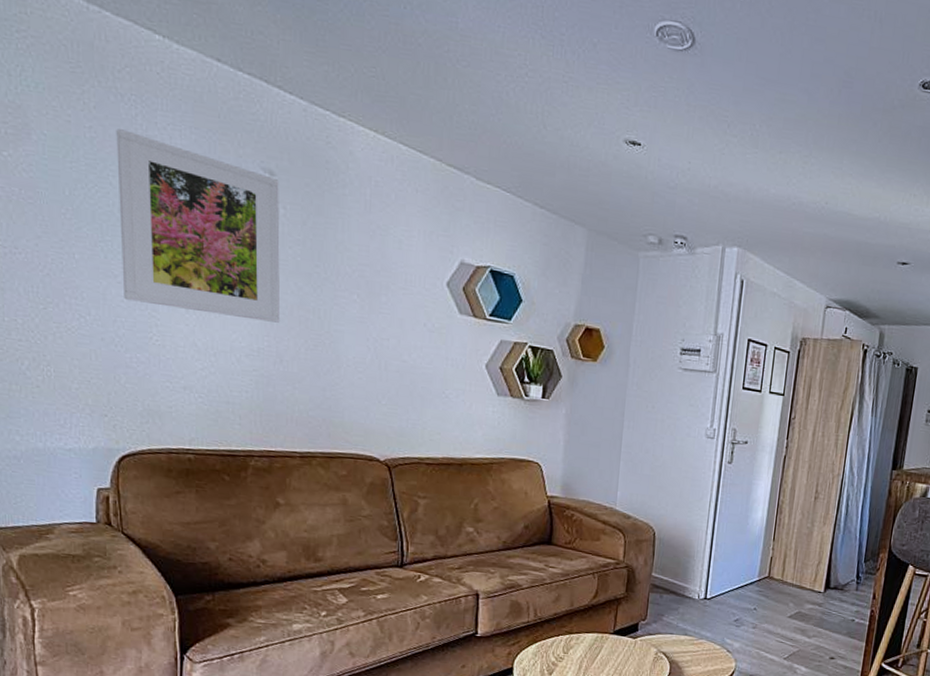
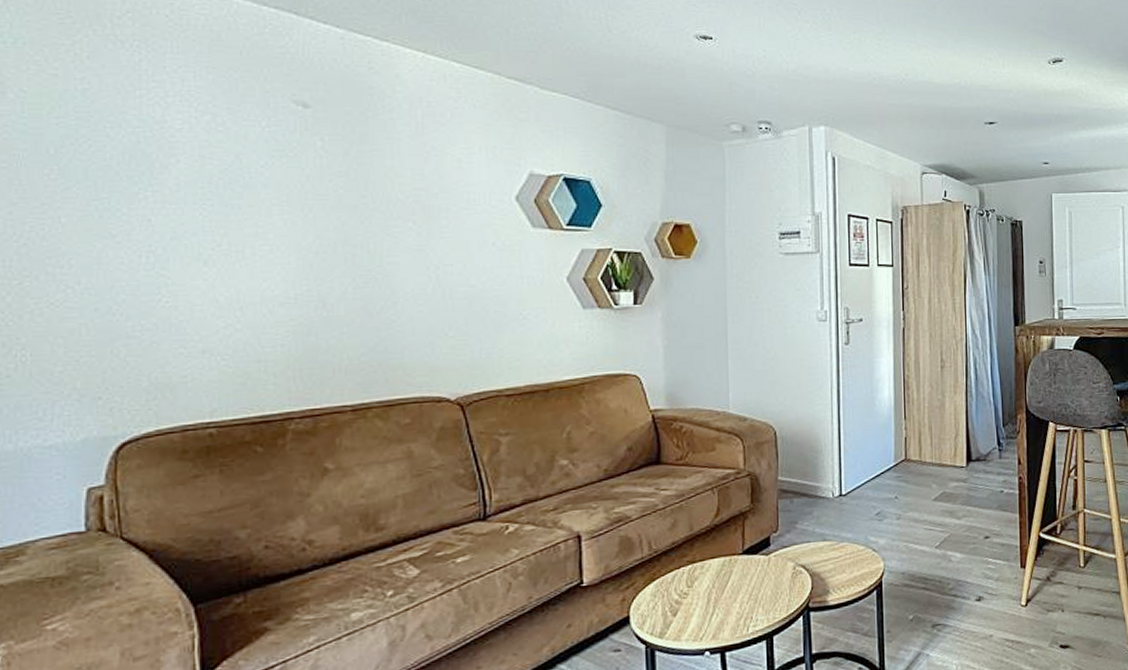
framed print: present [116,129,281,323] -> none [115,77,322,264]

